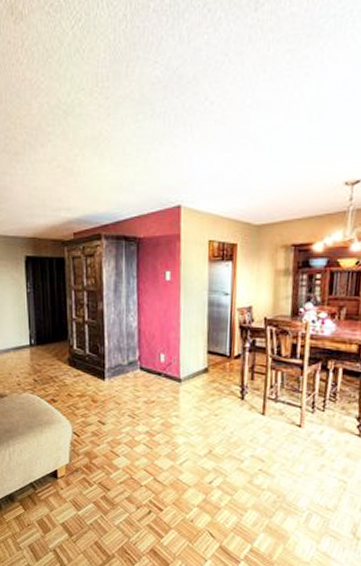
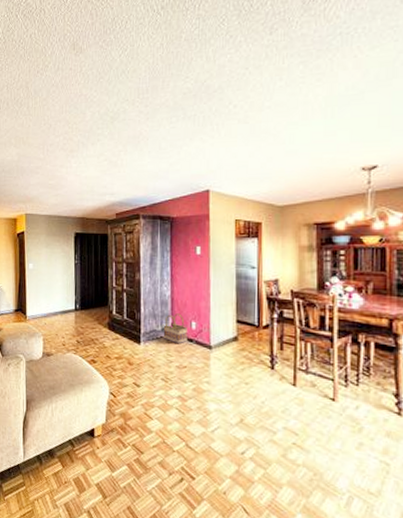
basket: none [129,346,156,379] -> present [163,313,187,344]

